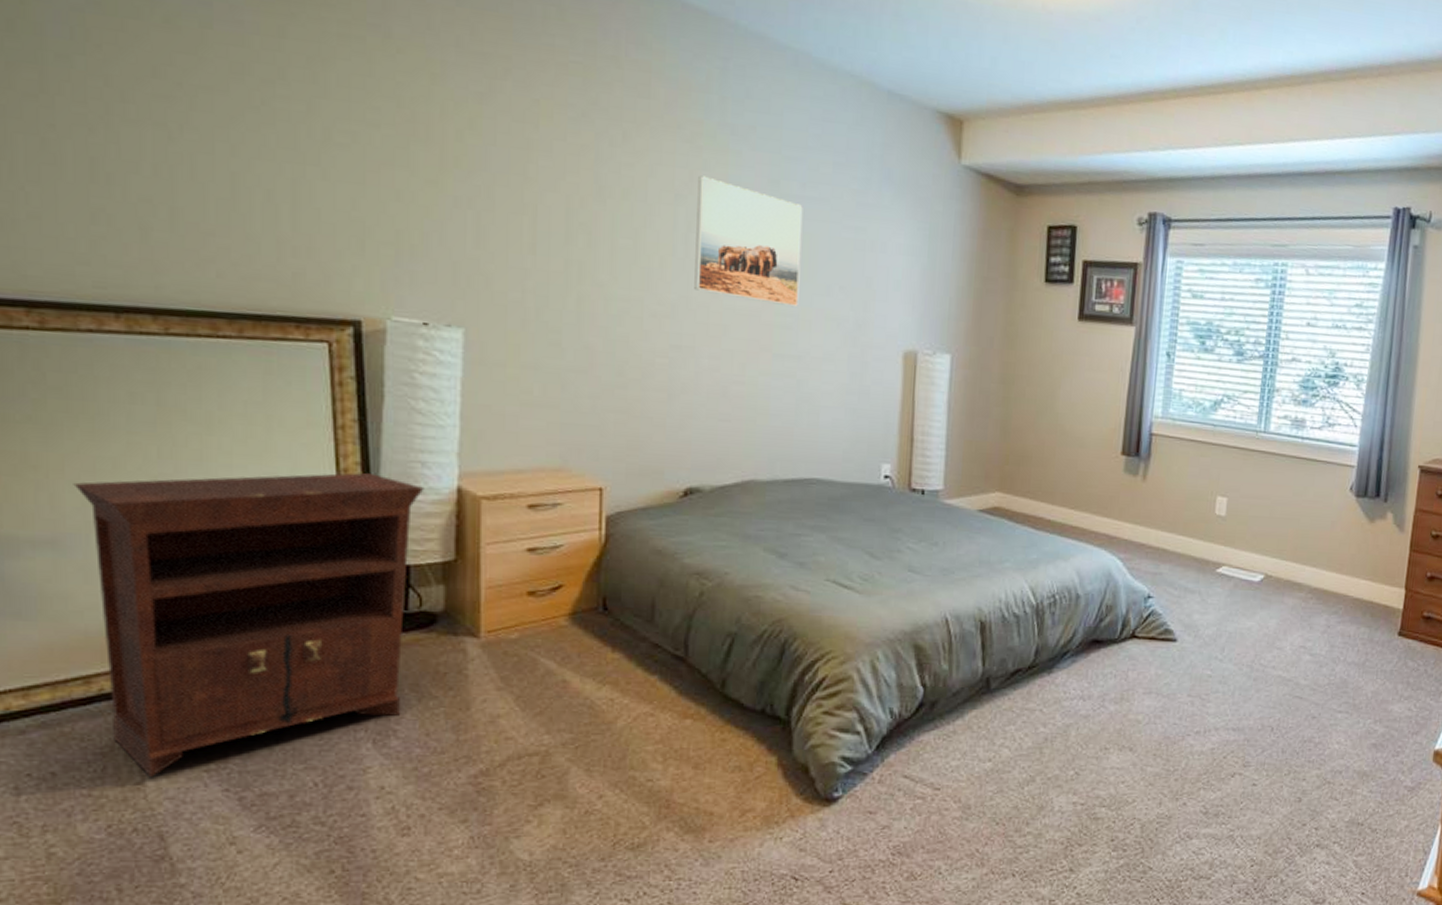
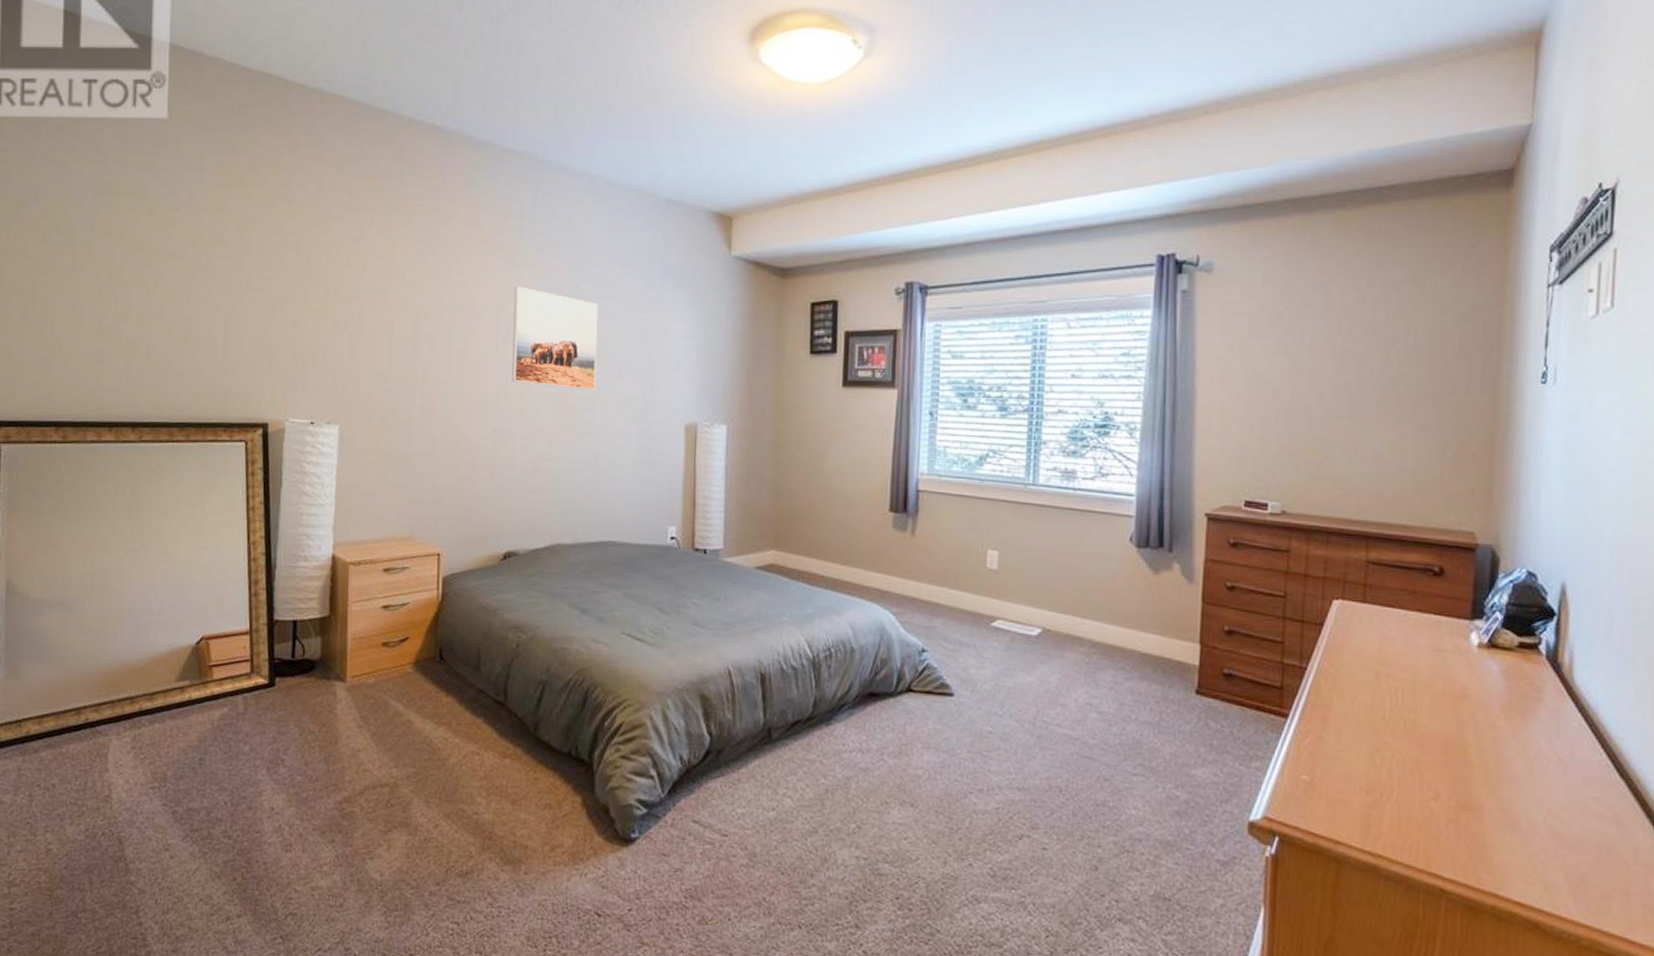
nightstand: present [73,472,424,777] -> none [77,544,309,791]

